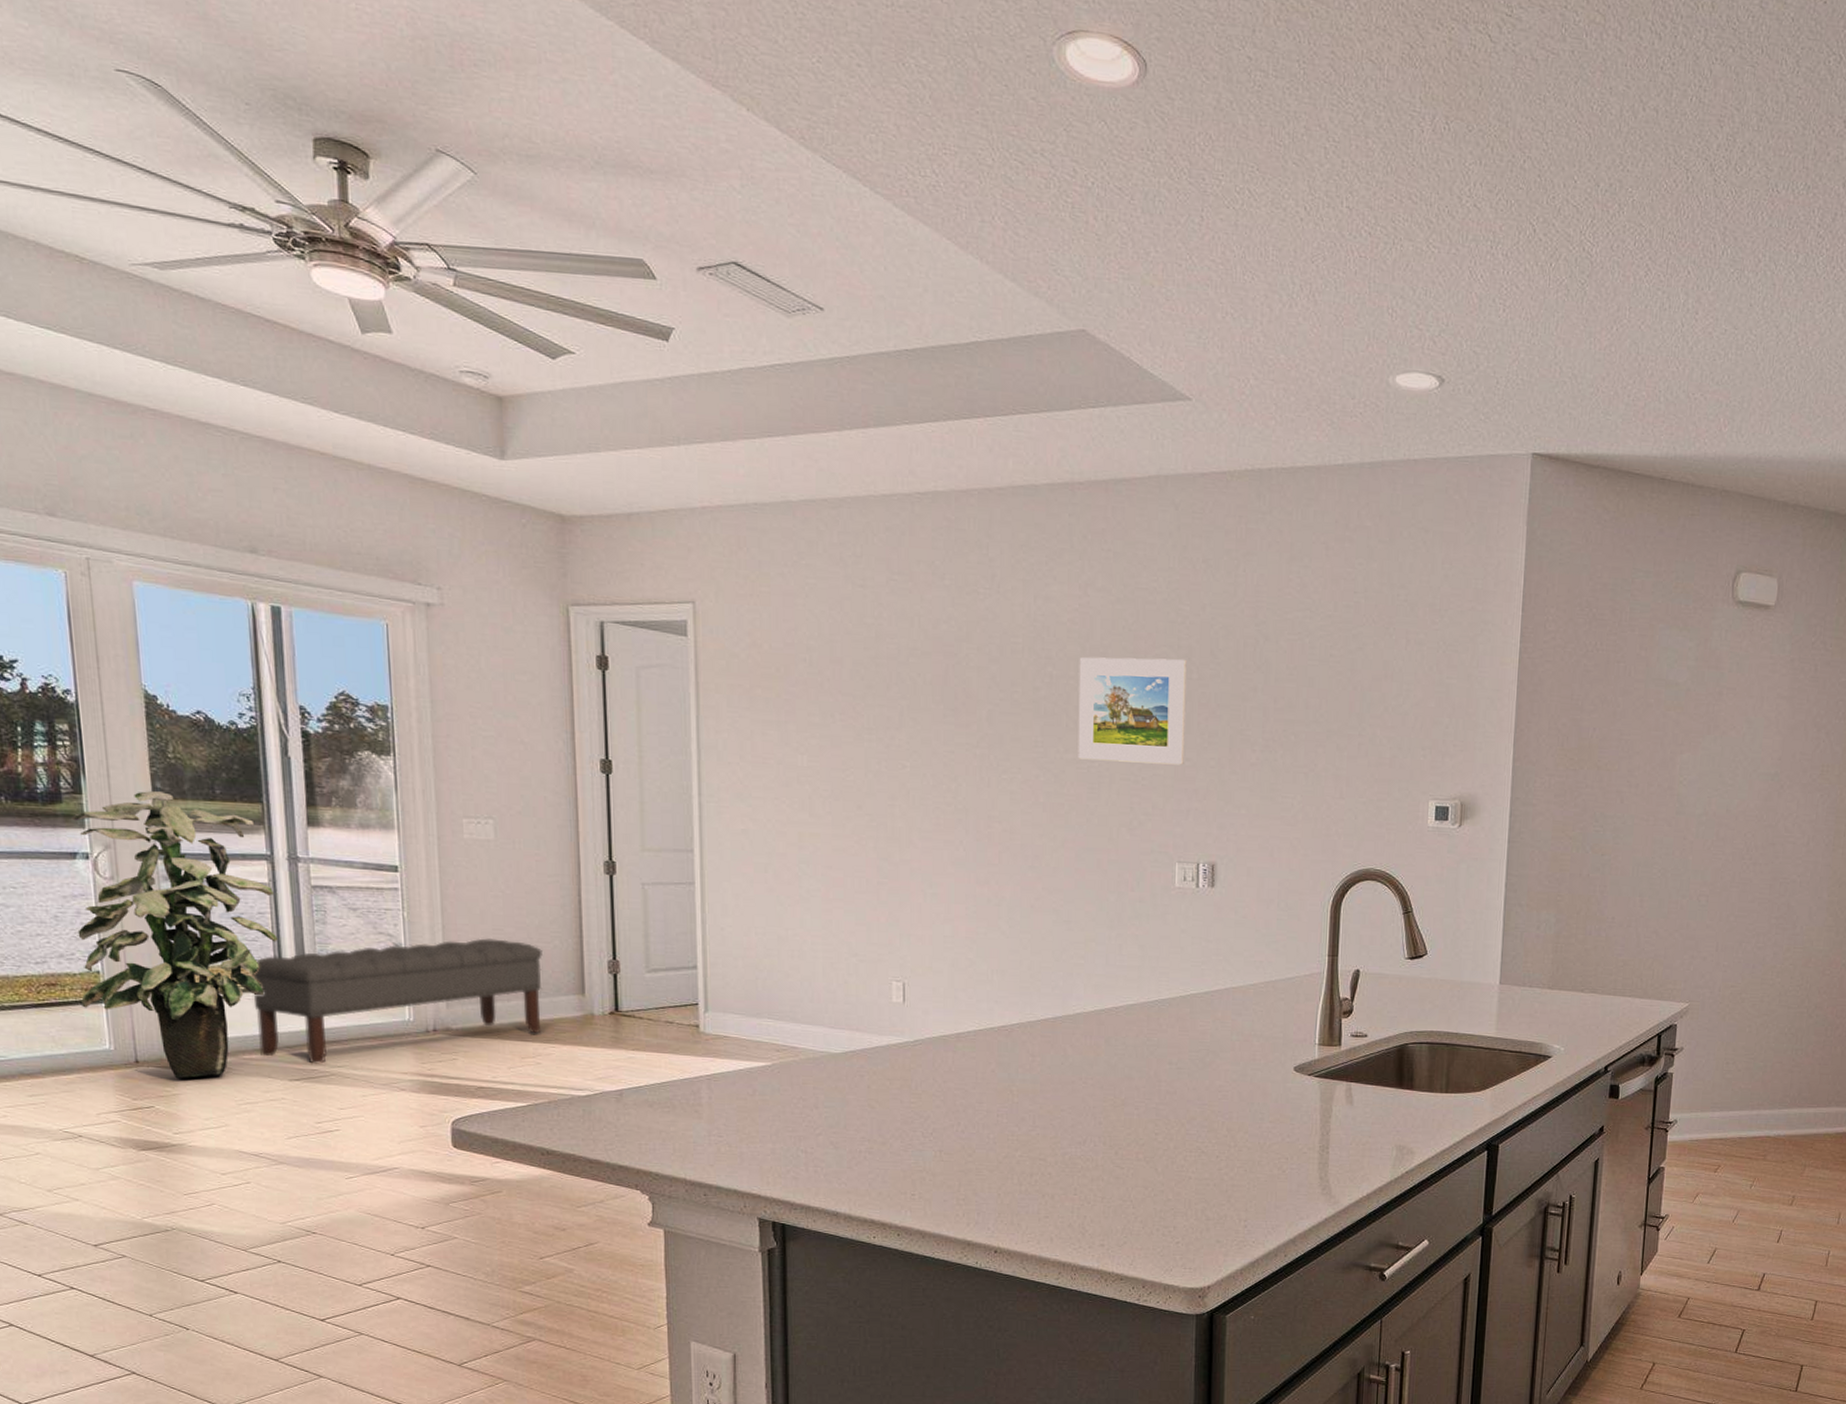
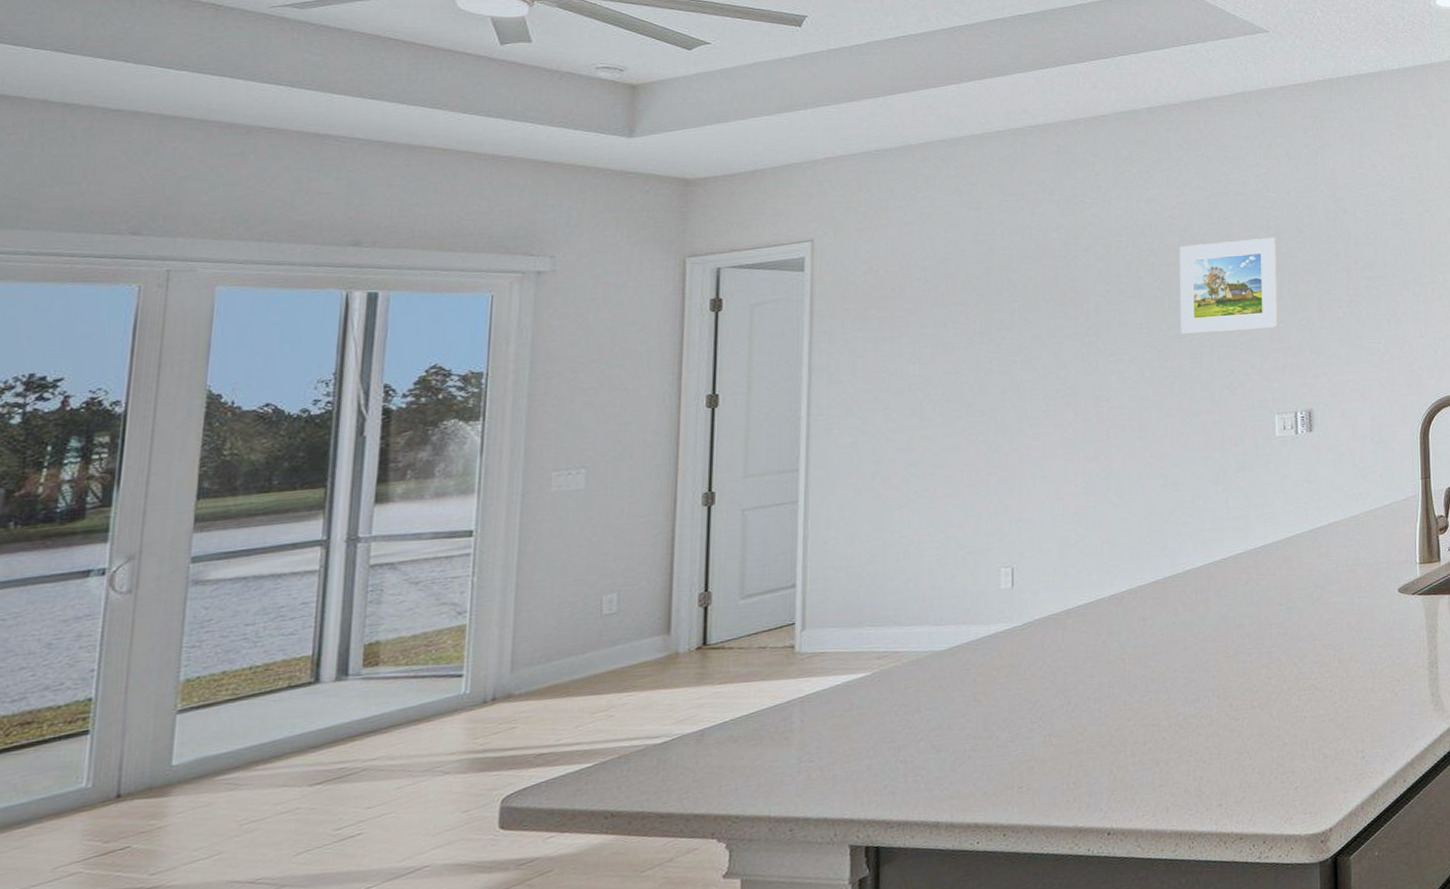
indoor plant: present [71,791,278,1079] -> none [60,491,324,808]
bench: present [251,938,542,1064] -> none [278,588,627,764]

